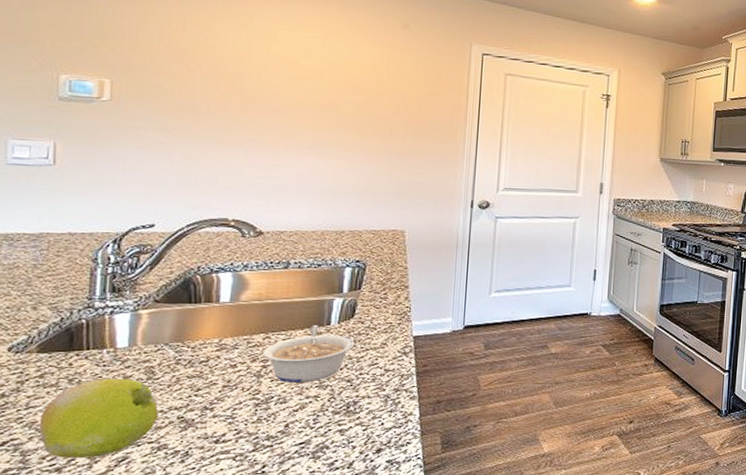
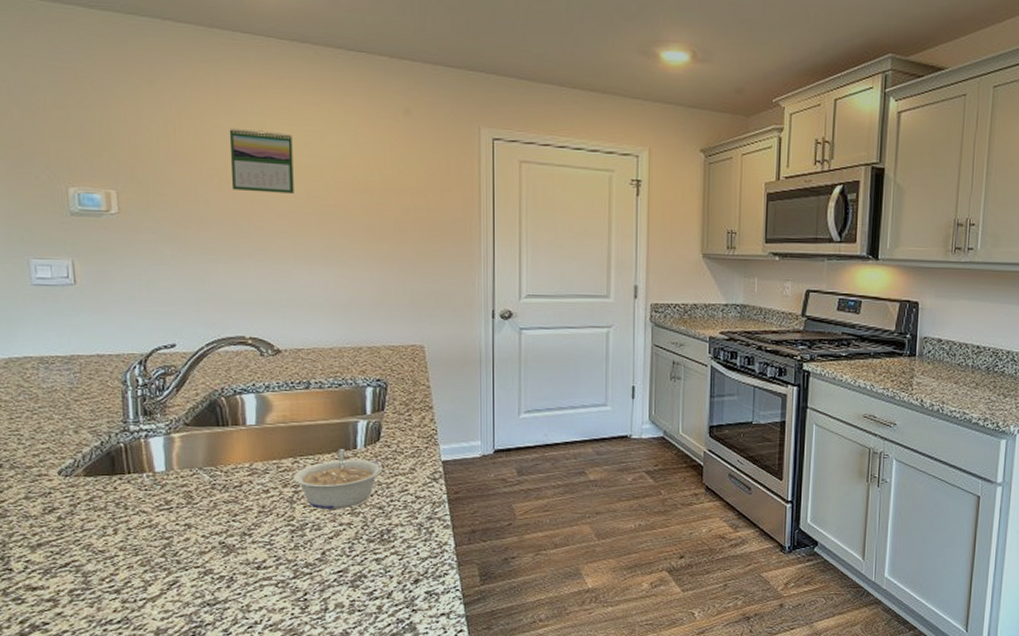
fruit: present [39,378,160,458] -> none [94,502,203,580]
calendar: none [230,30,295,91] -> present [229,128,294,193]

